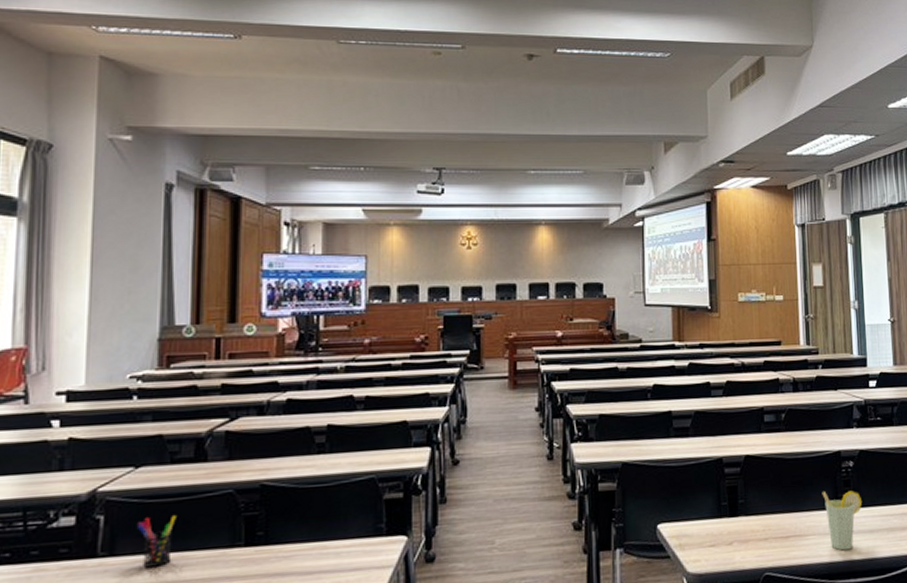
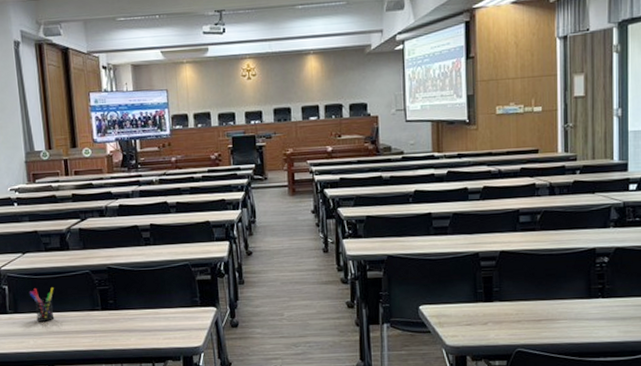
cup: present [822,491,863,551] -> none [575,283,616,334]

